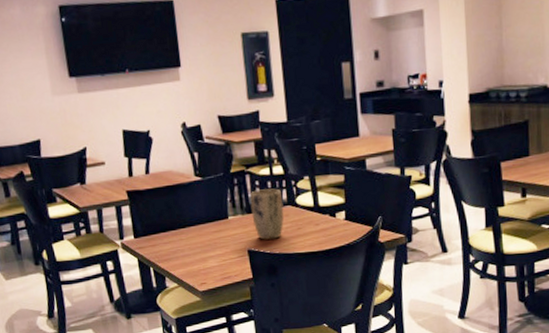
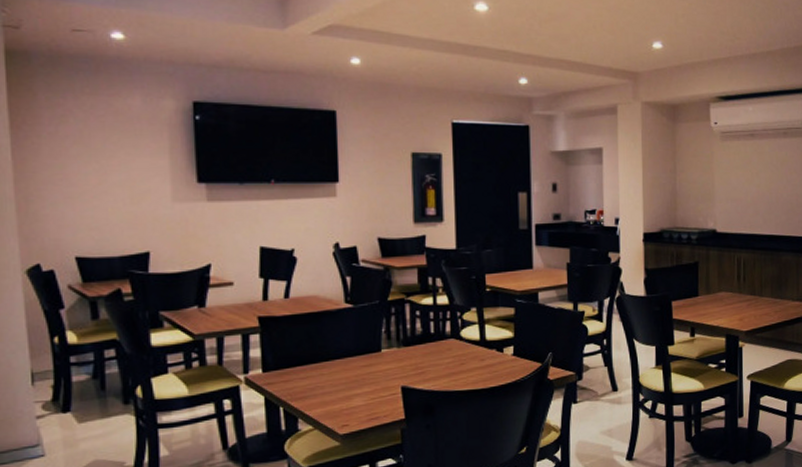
plant pot: present [250,188,284,240] -> none [408,319,447,376]

